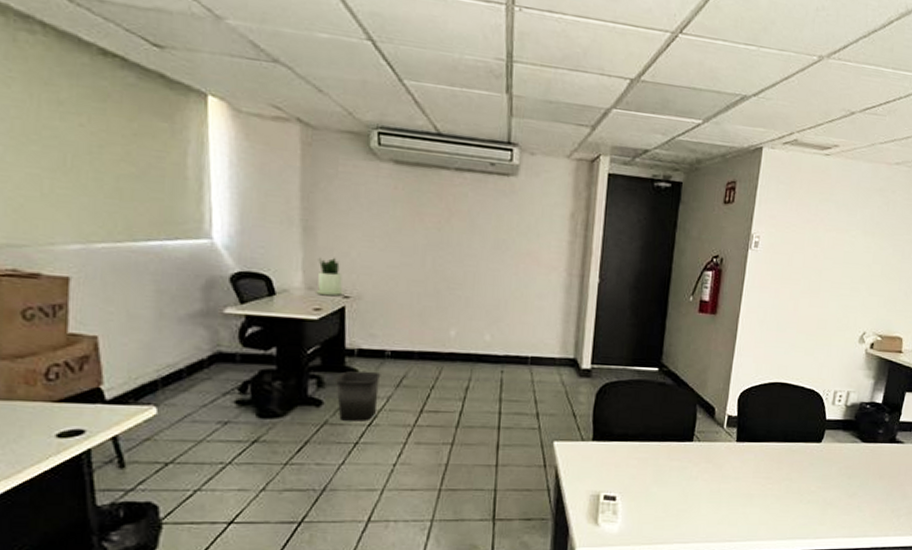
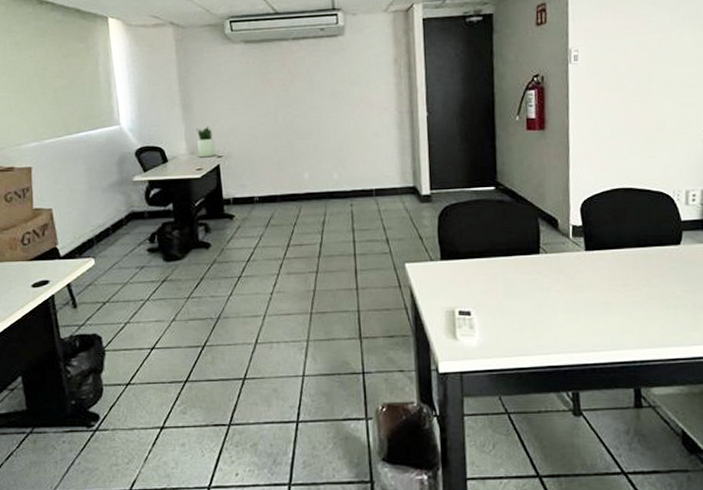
waste bin: present [335,370,381,422] -> none [218,215,253,259]

